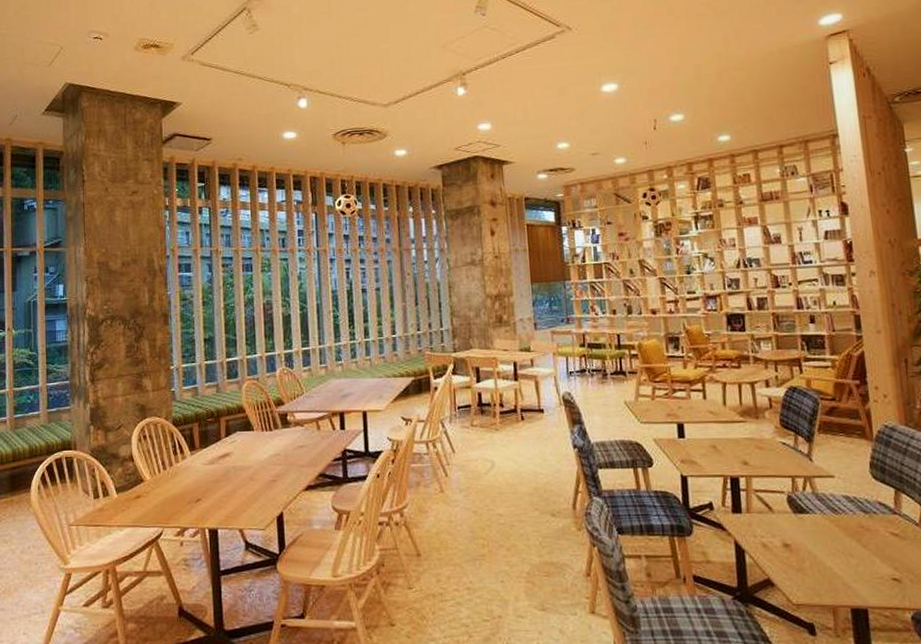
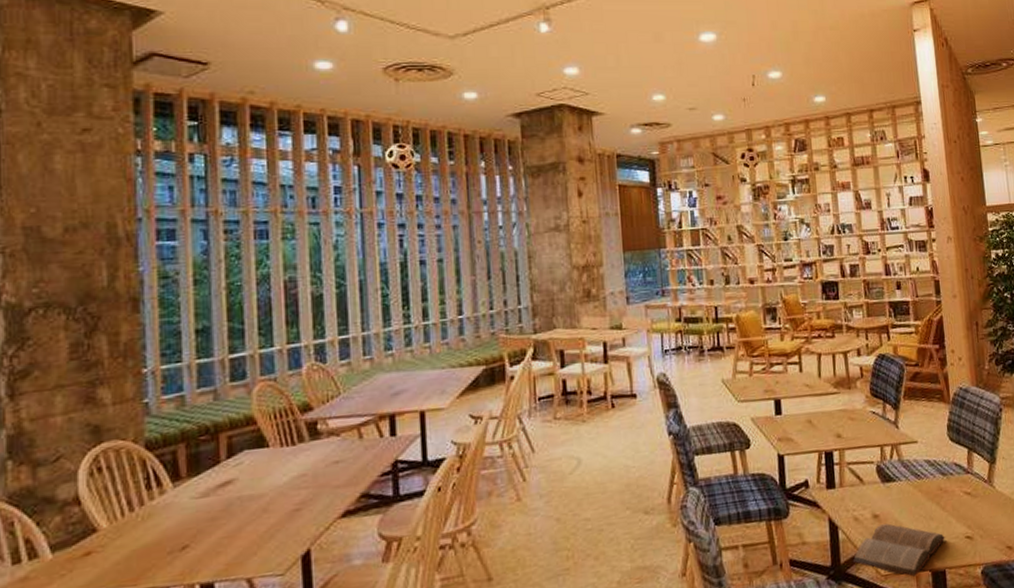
book: none [760,554,867,611] -> present [852,523,945,577]

